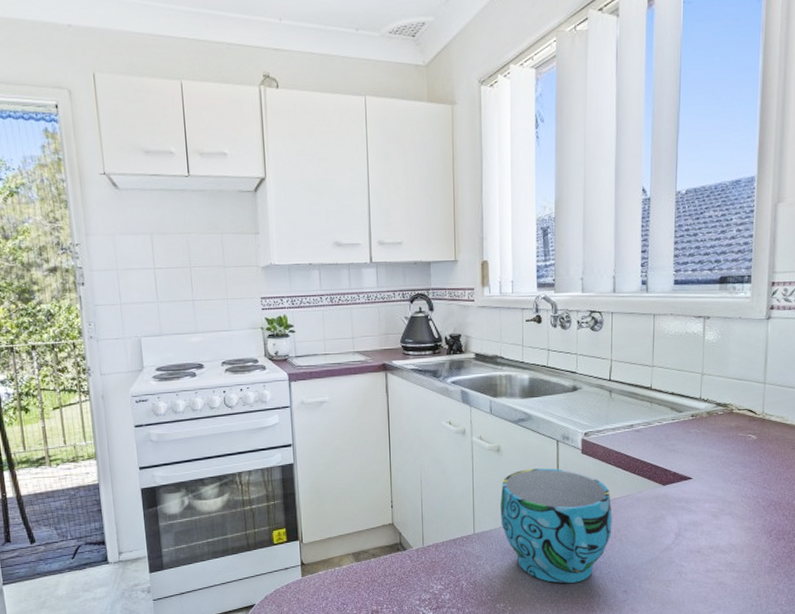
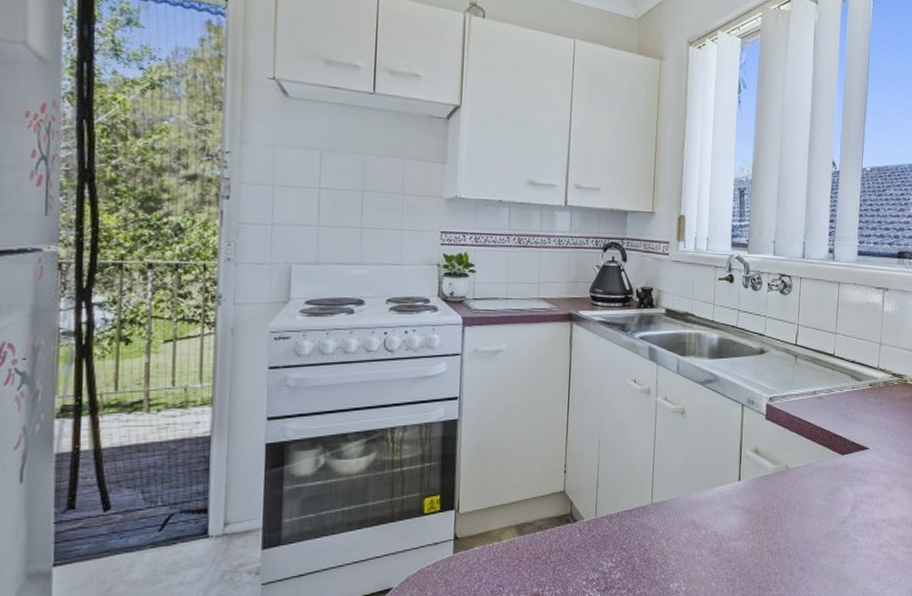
cup: present [500,468,612,583] -> none [680,433,793,560]

